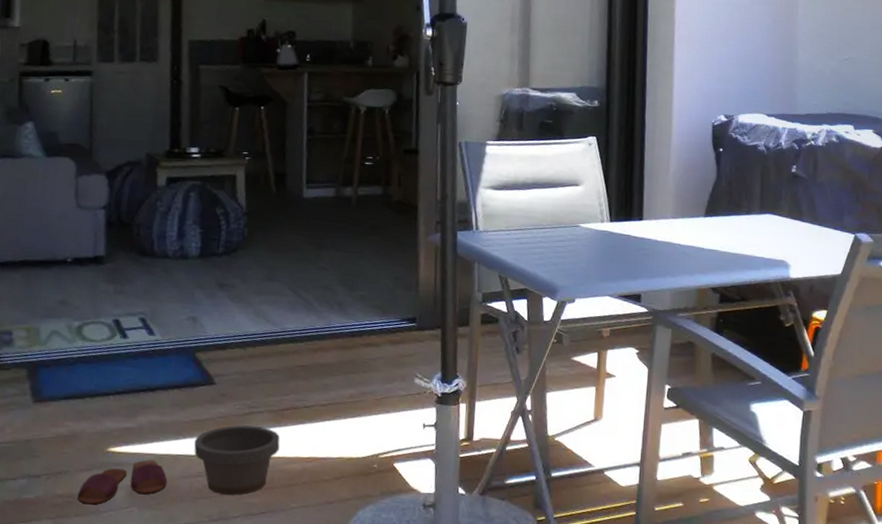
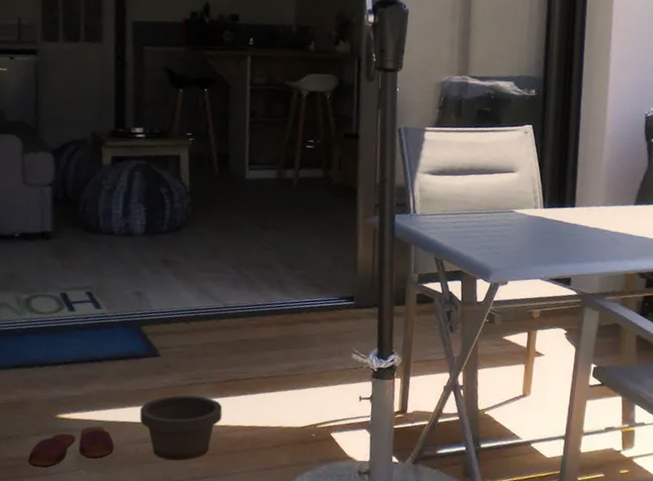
kettle: present [275,31,300,71] -> none [218,15,243,54]

